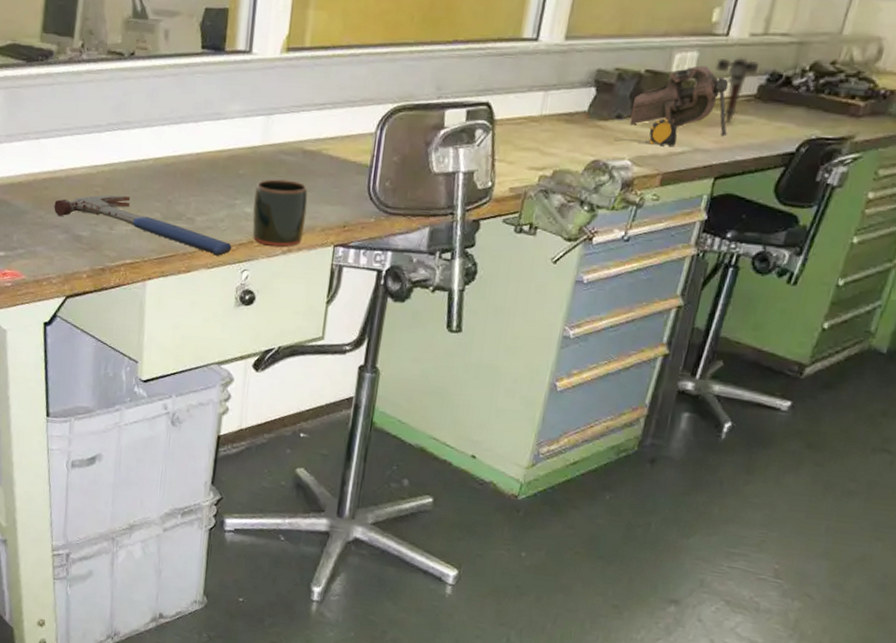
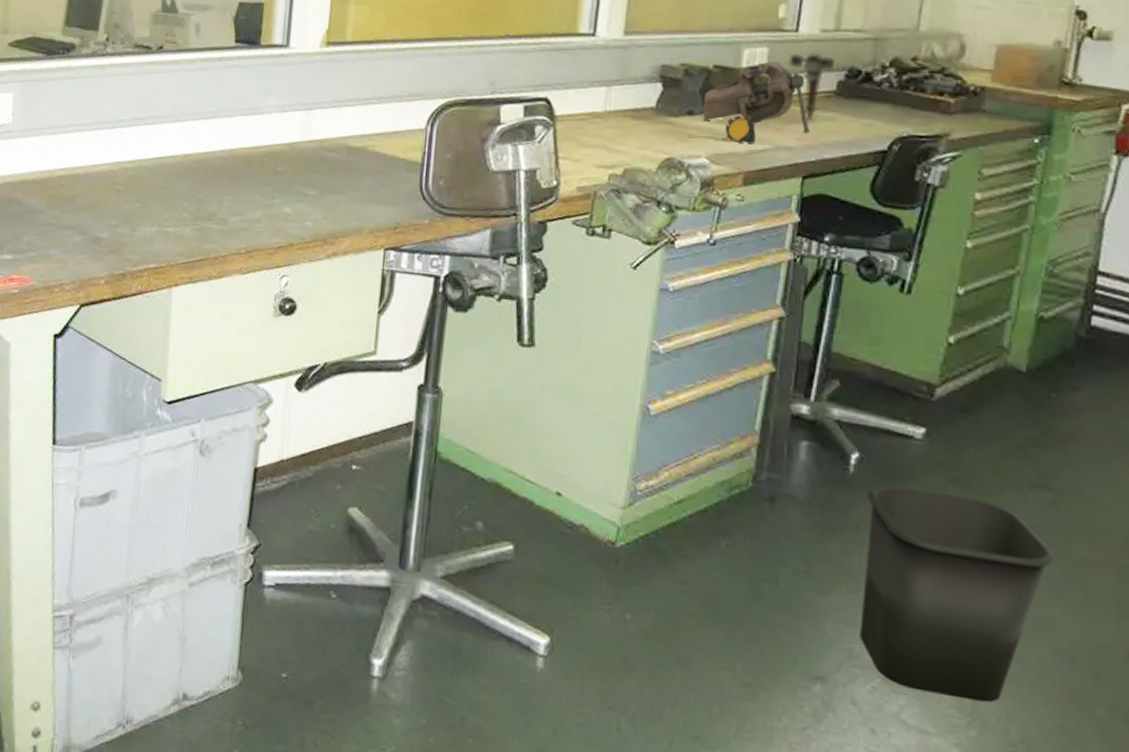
hammer: present [54,195,232,256] -> none [70,193,270,260]
mug: present [252,179,308,247] -> none [292,177,354,250]
waste bin: none [711,449,885,620] -> present [859,485,1056,702]

